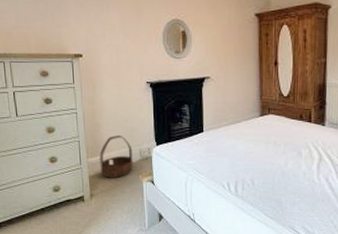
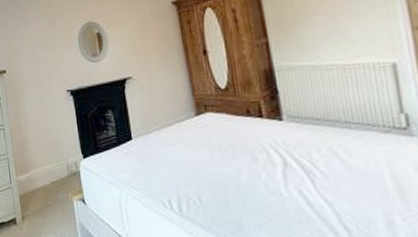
basket: present [99,134,133,178] -> none [28,149,62,198]

